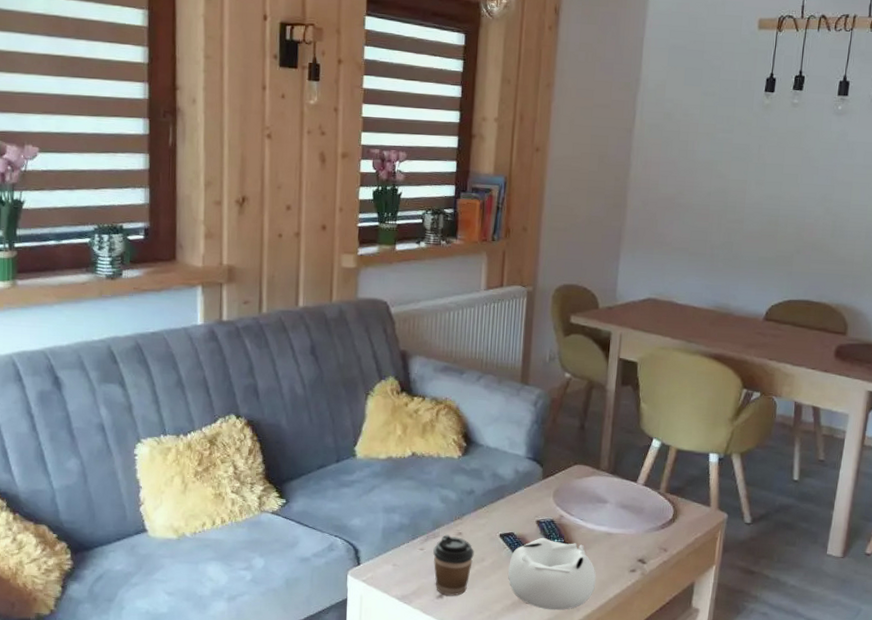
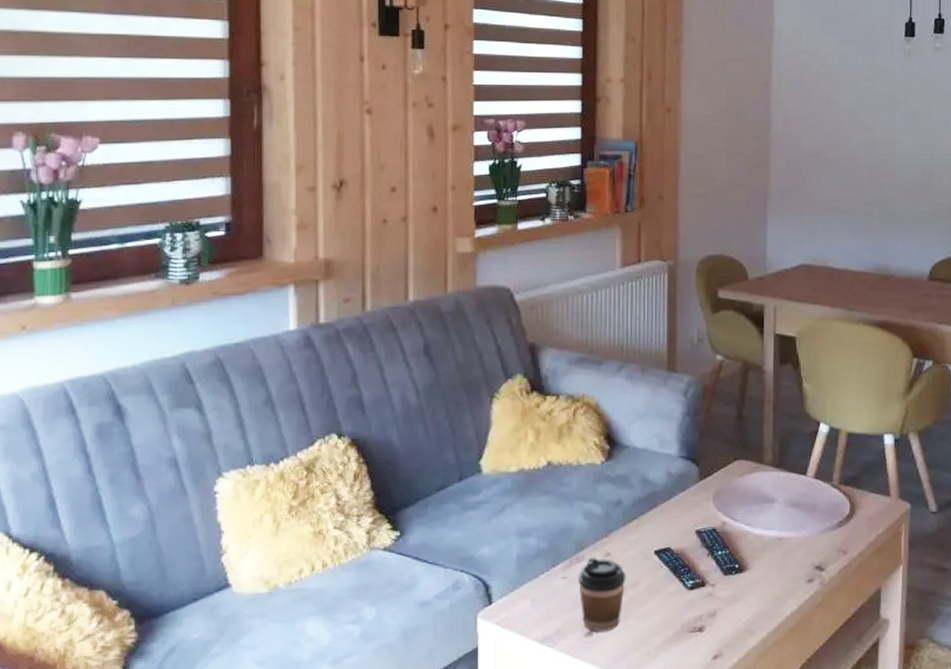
decorative bowl: present [508,537,597,611] -> none [667,550,770,638]

